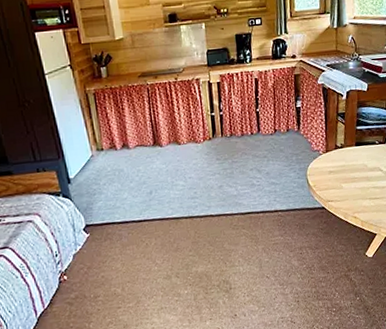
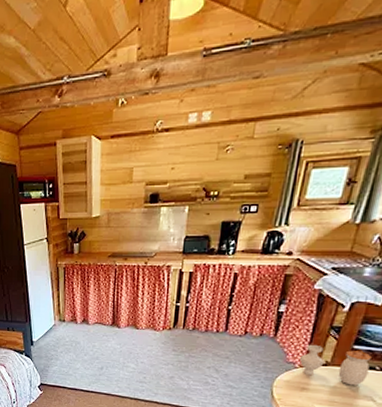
jar: none [321,129,372,161] -> present [299,344,373,386]

